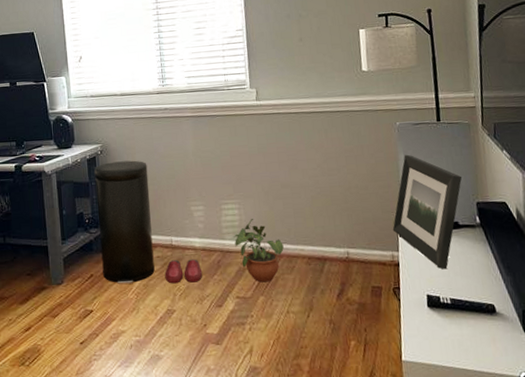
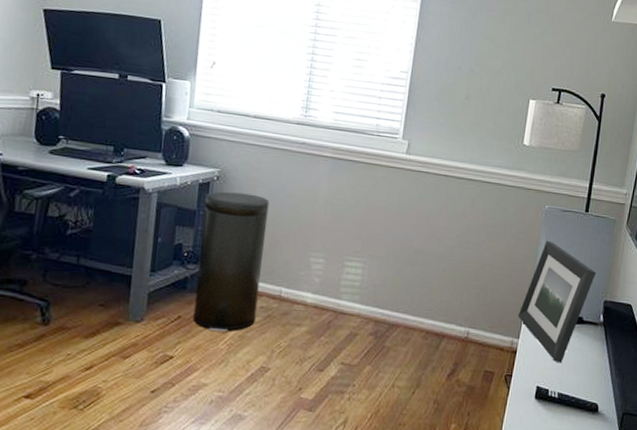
slippers: present [164,259,203,284] -> none [265,313,309,341]
potted plant: present [233,219,284,283] -> none [350,282,403,352]

